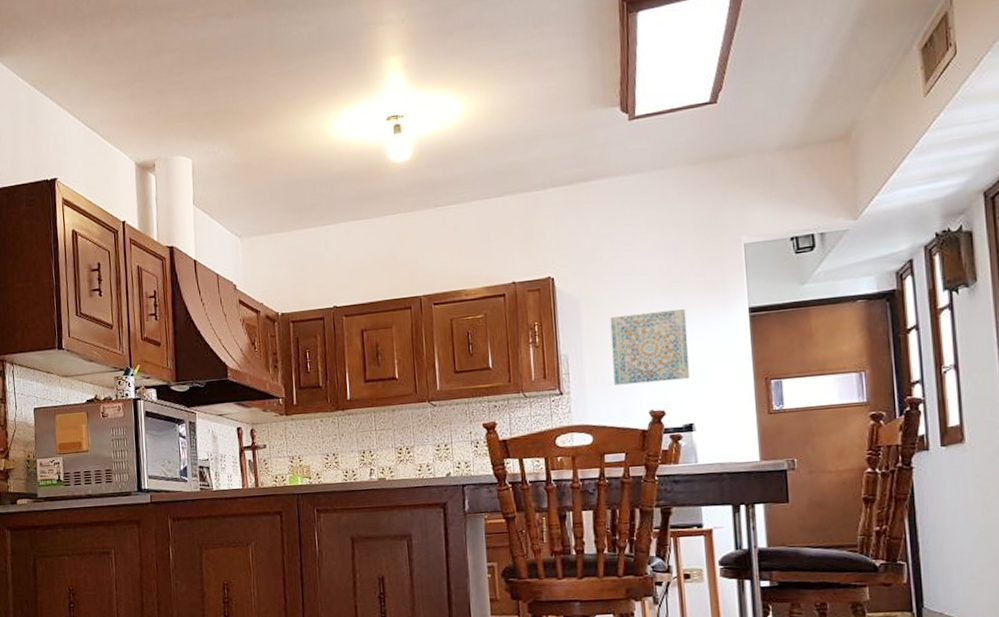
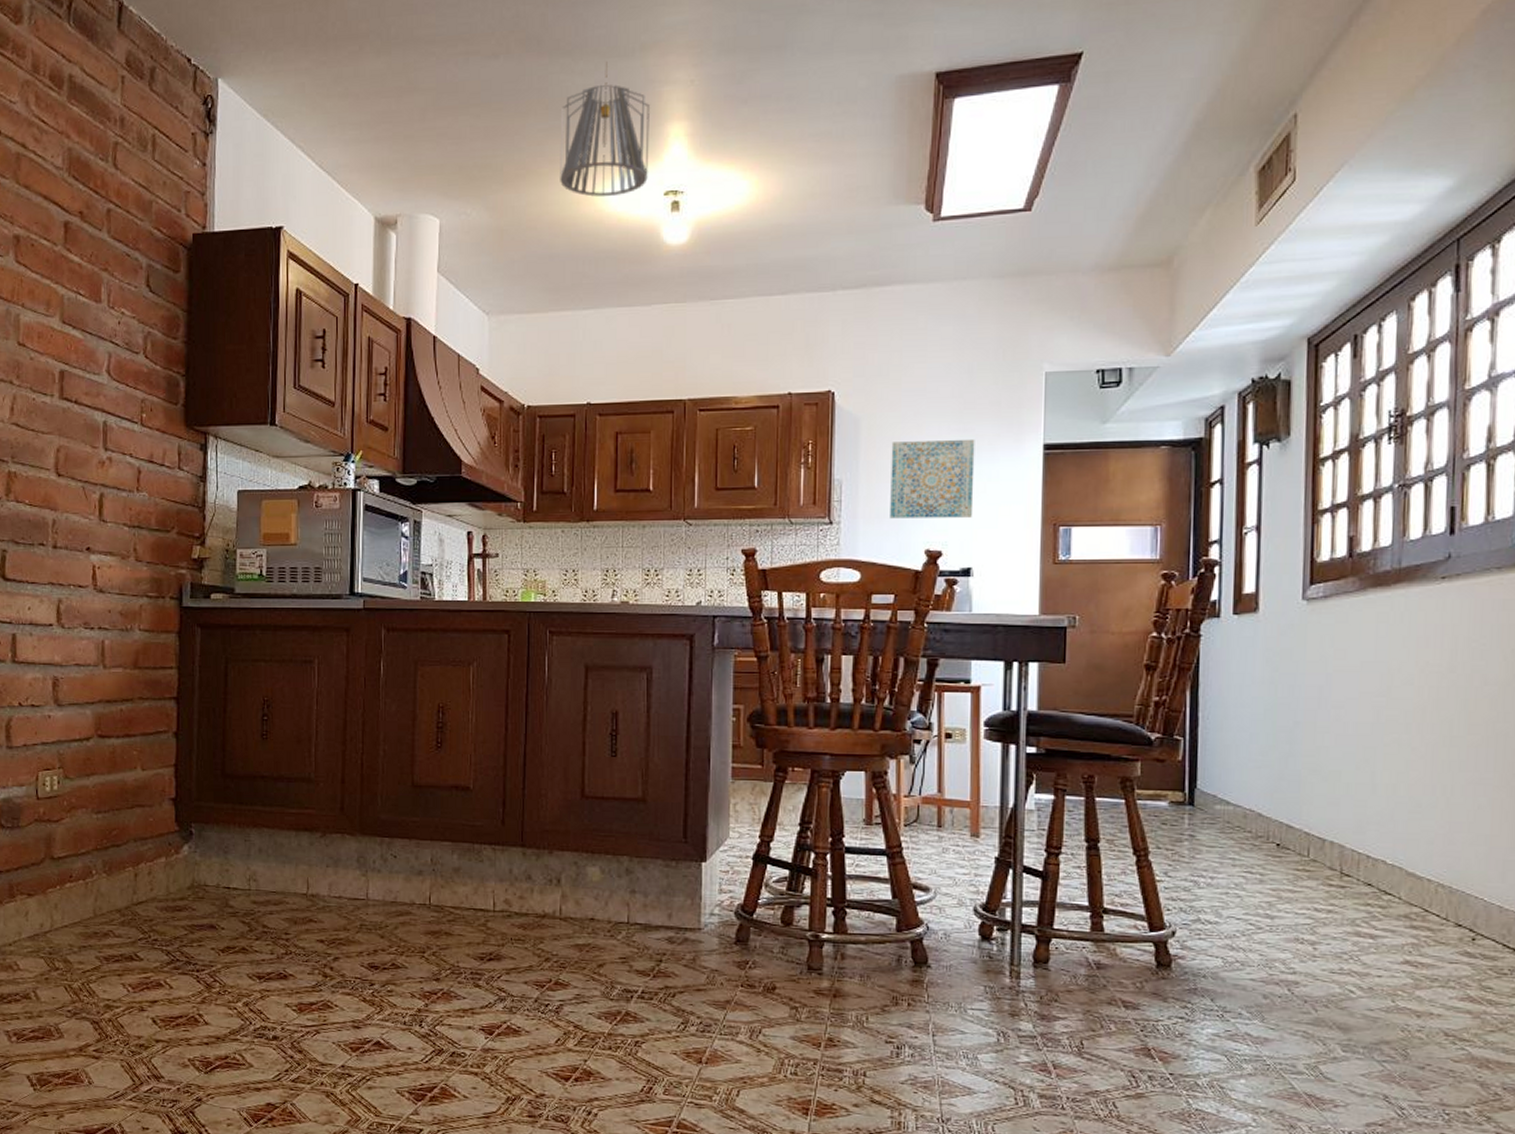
pendant light: none [290,11,371,128] -> present [560,61,650,197]

